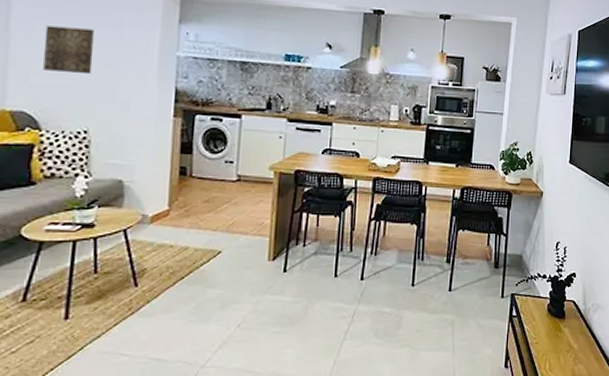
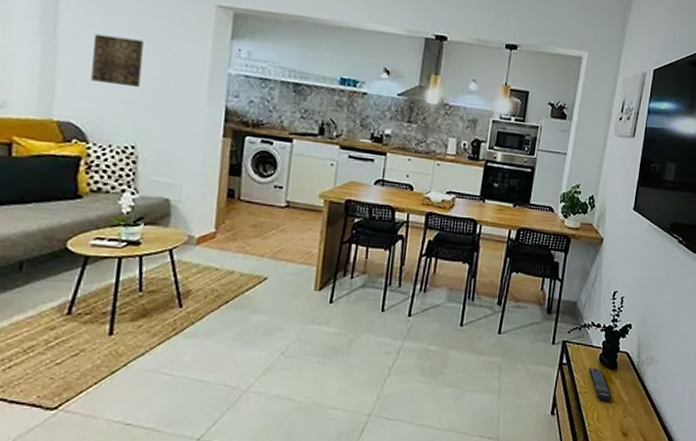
remote control: none [538,318,562,351] -> present [589,368,612,401]

